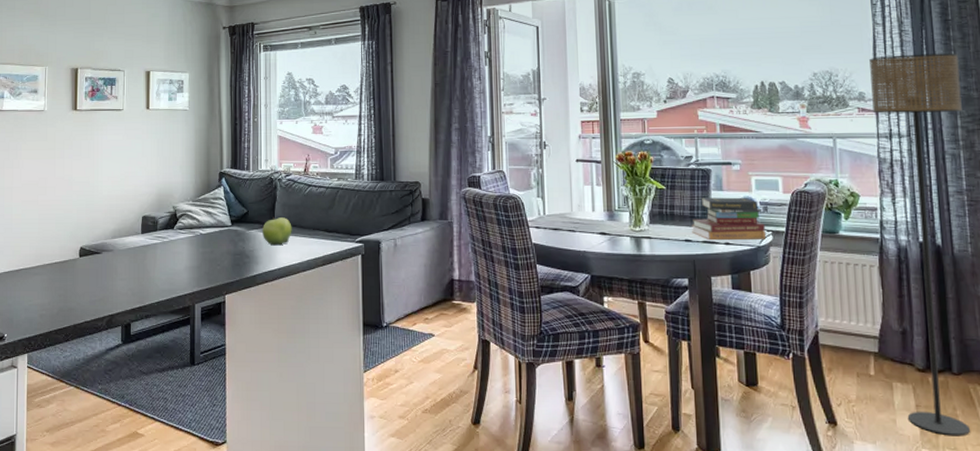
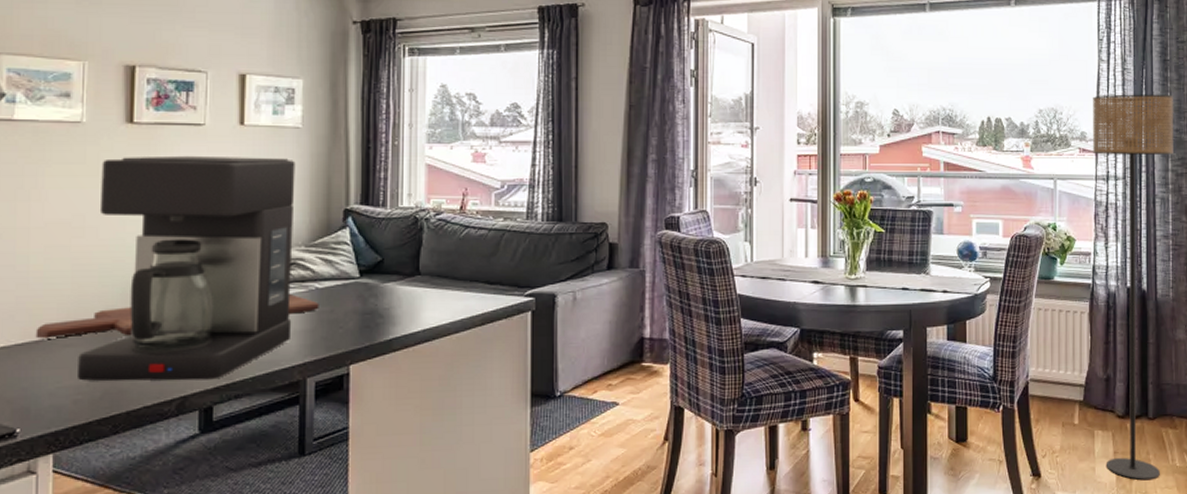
cutting board: none [16,238,203,268] -> present [35,294,319,339]
coffee maker: none [43,133,185,303] -> present [78,155,295,381]
fruit: present [262,216,292,246] -> none [402,265,442,302]
books: present [692,197,766,241] -> none [910,241,983,289]

